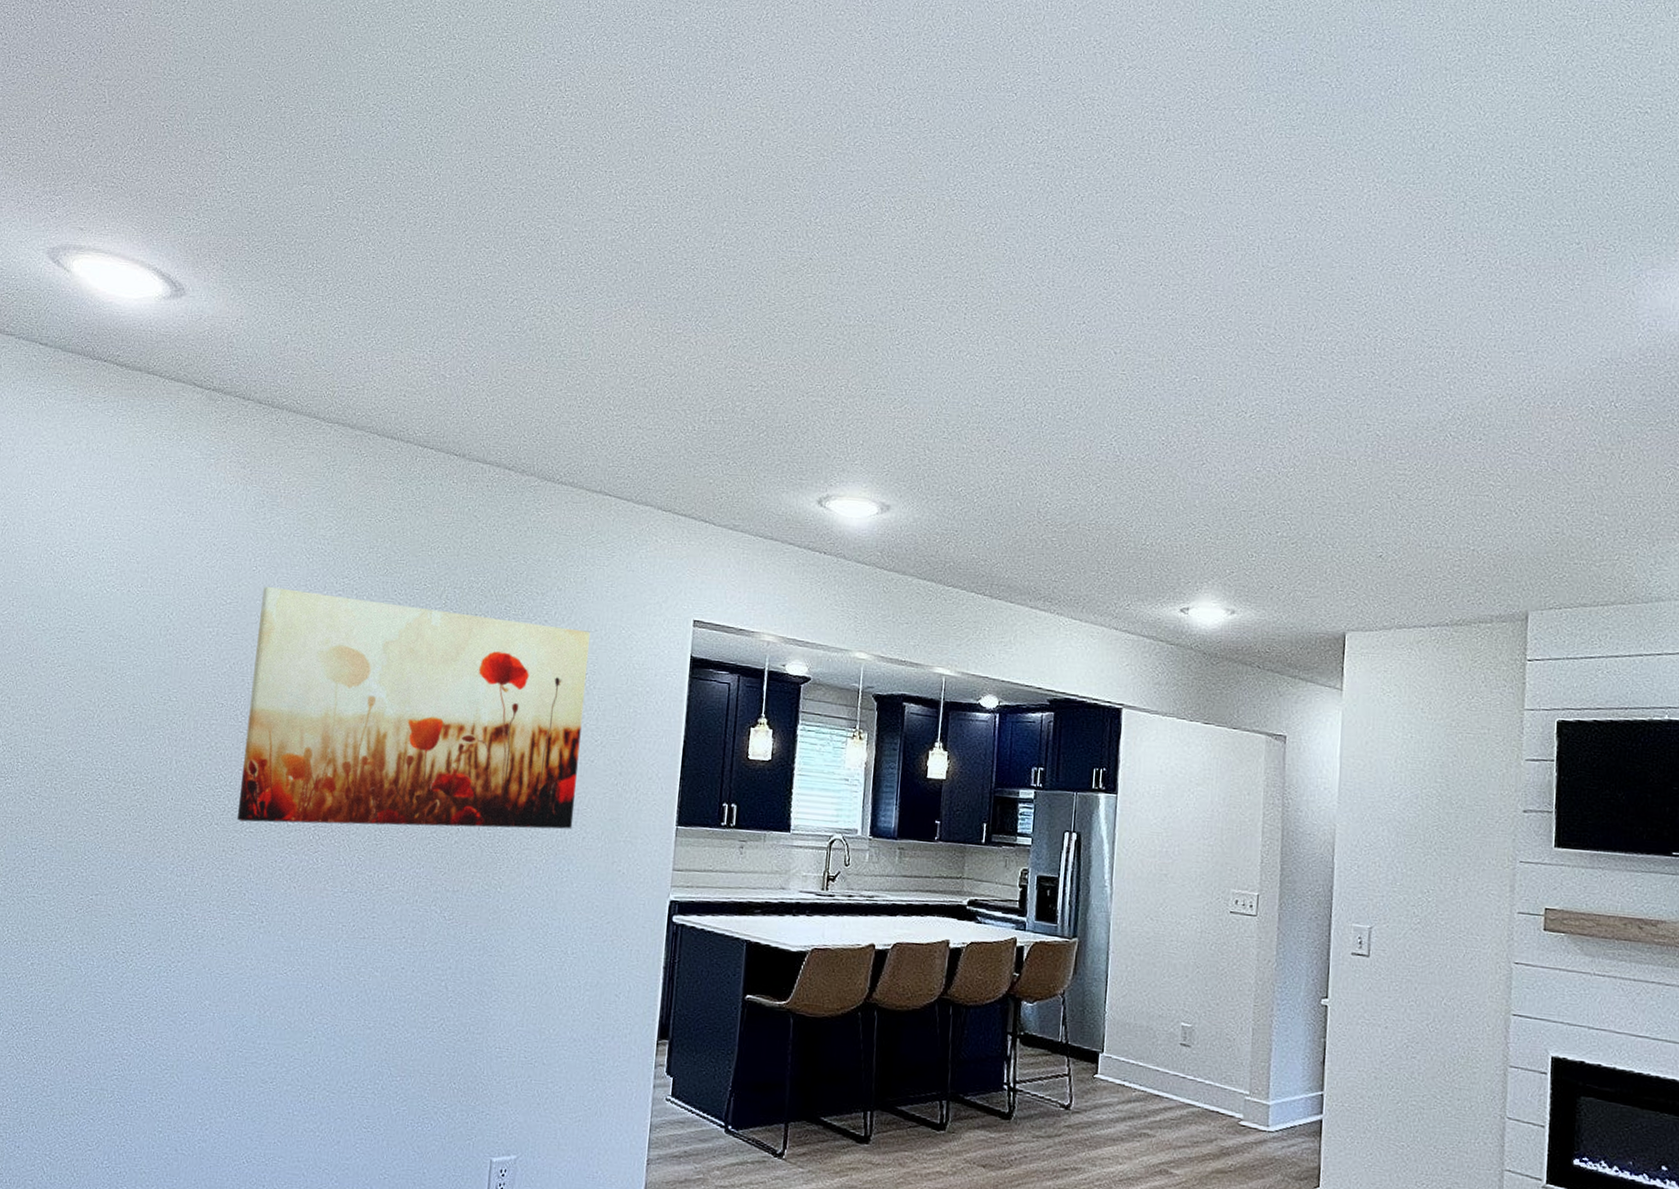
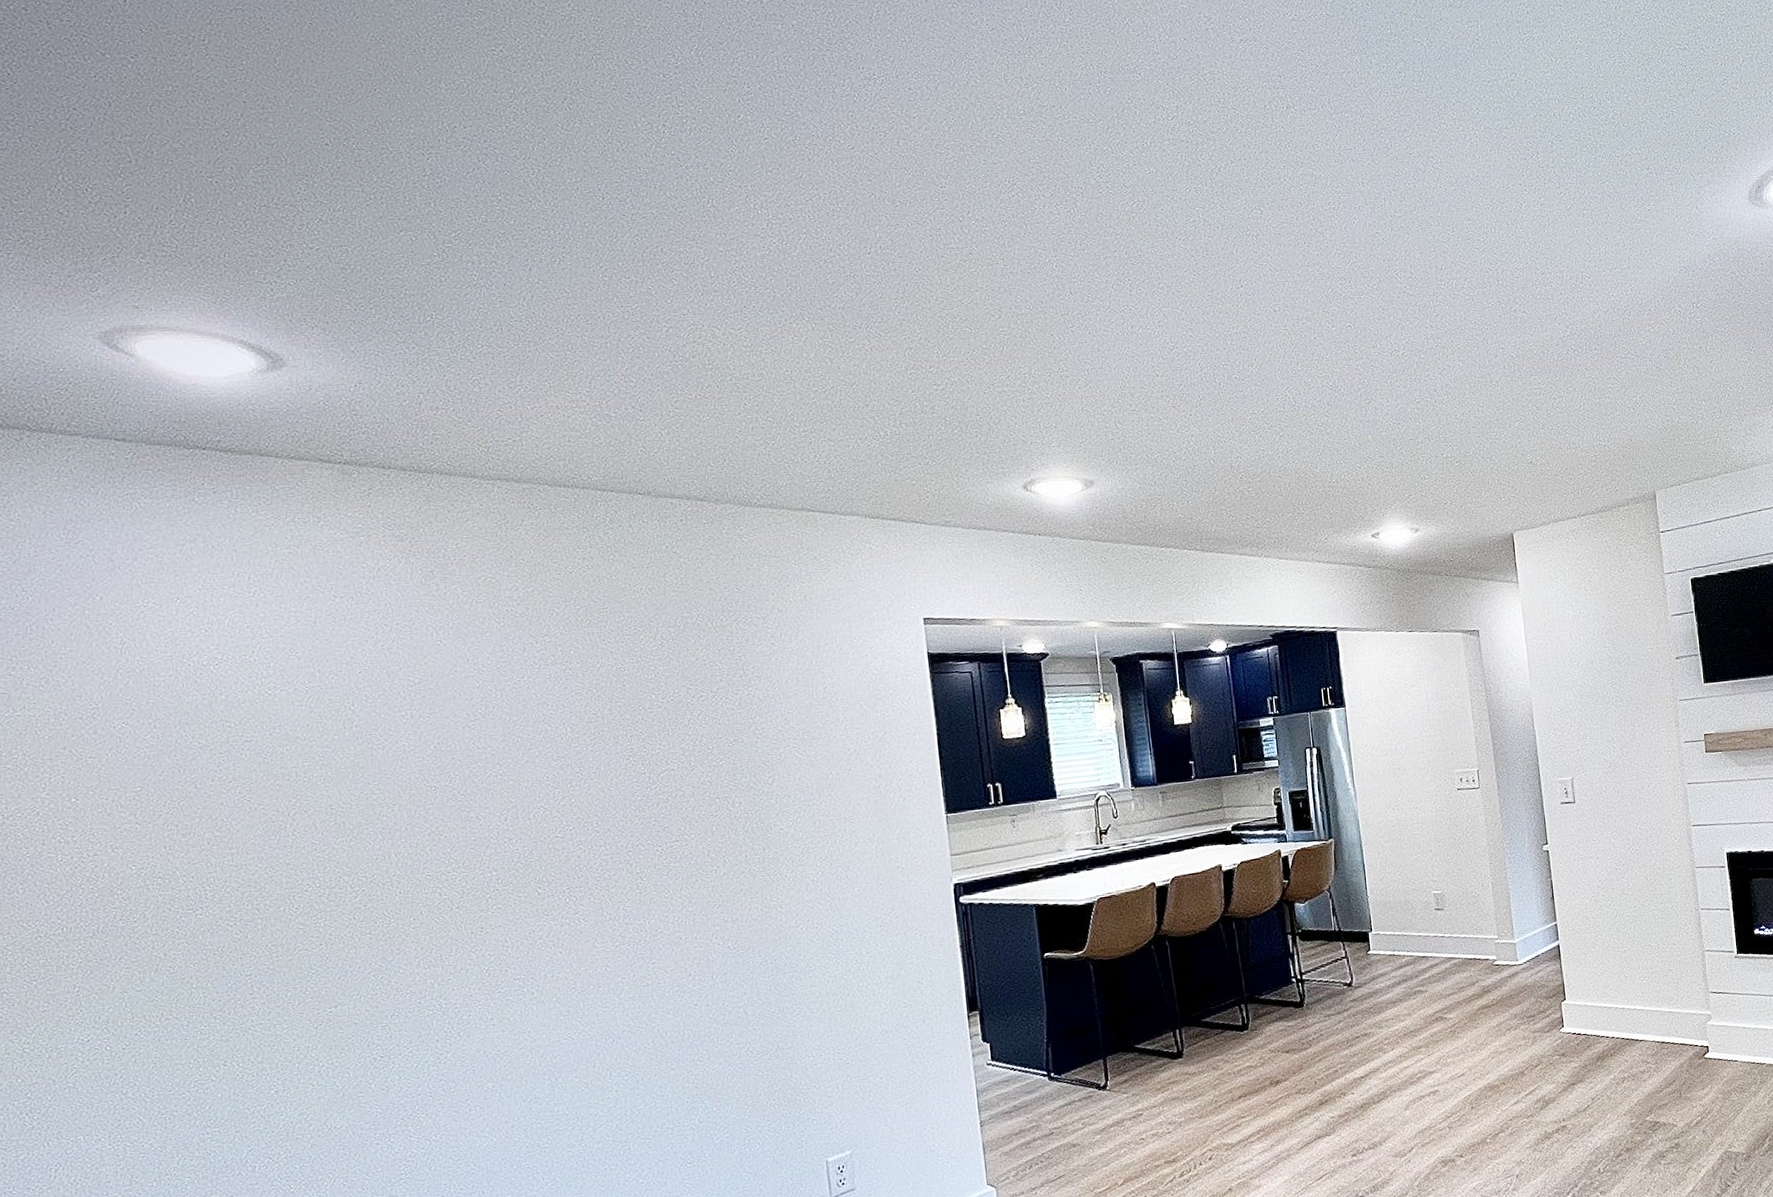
wall art: present [237,586,590,829] -> none [453,646,842,900]

